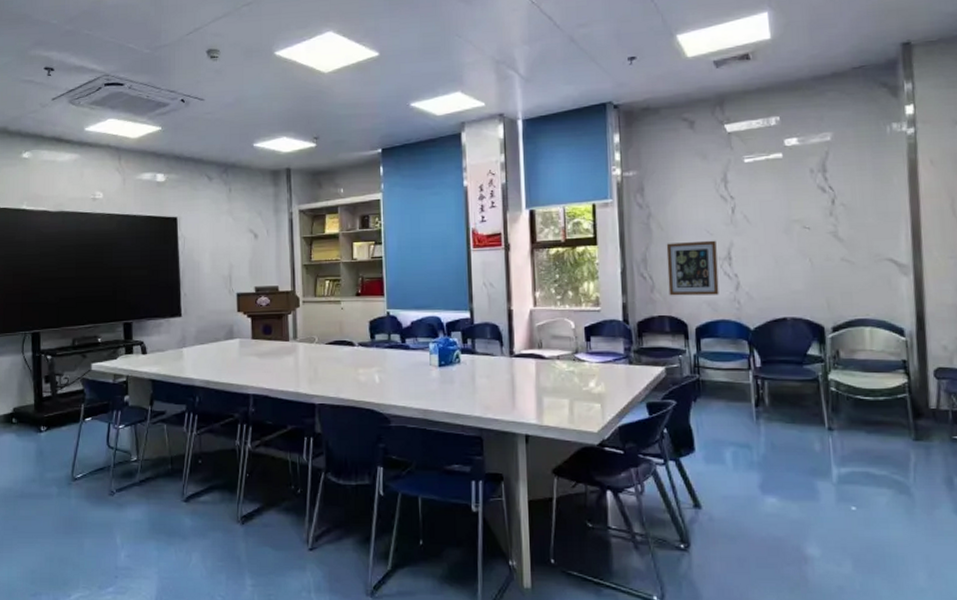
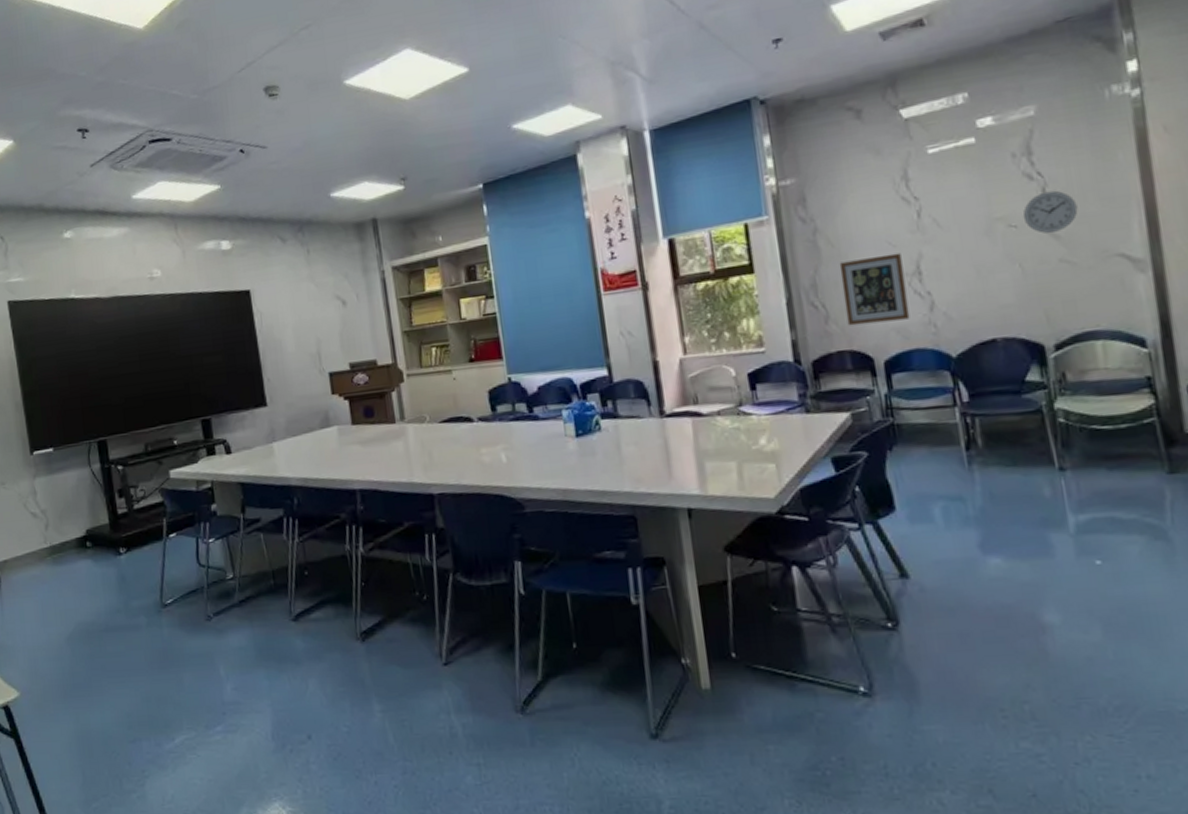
wall clock: none [815,202,859,236] -> present [1022,190,1078,234]

